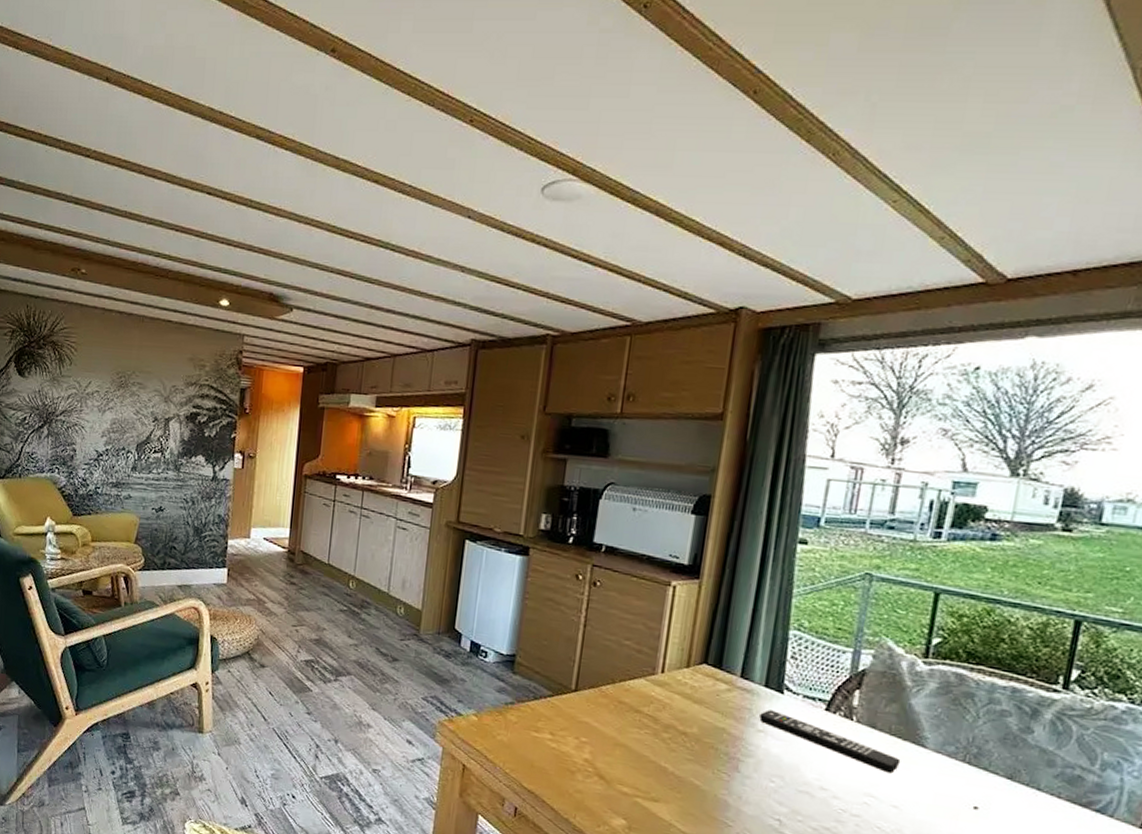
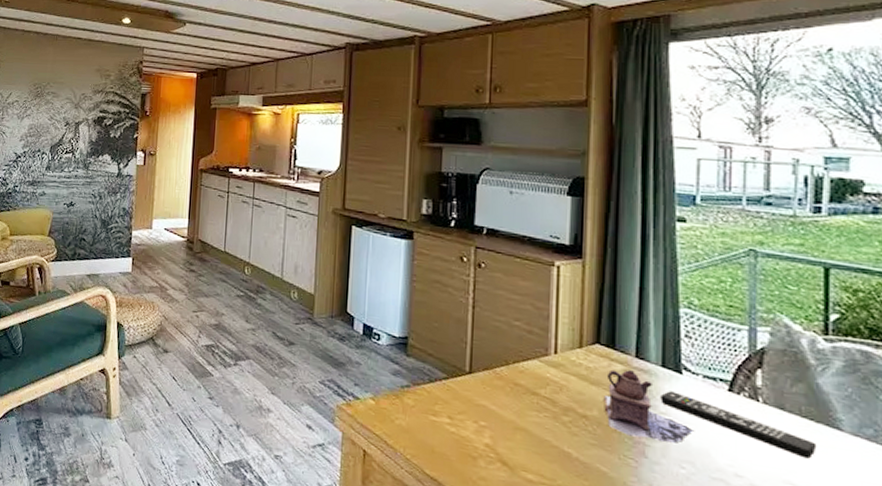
teapot: none [704,689,789,759] -> present [604,369,695,443]

